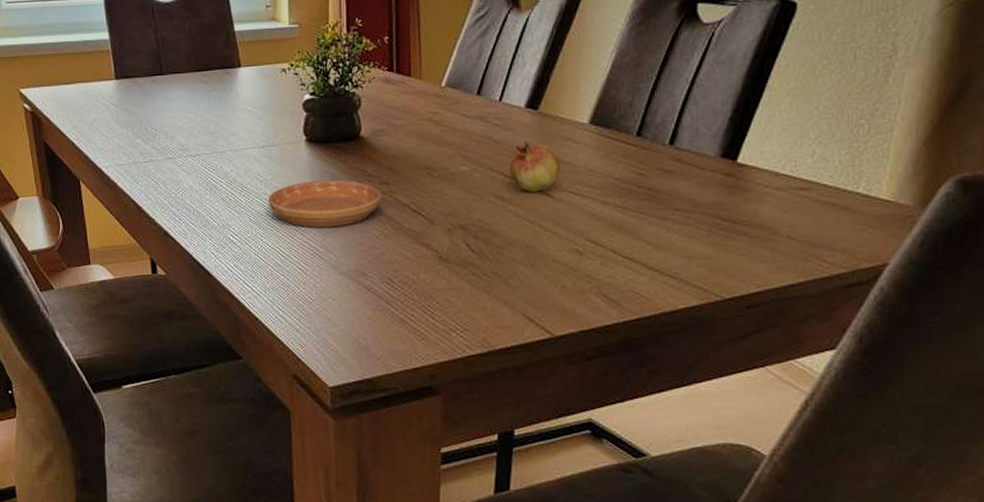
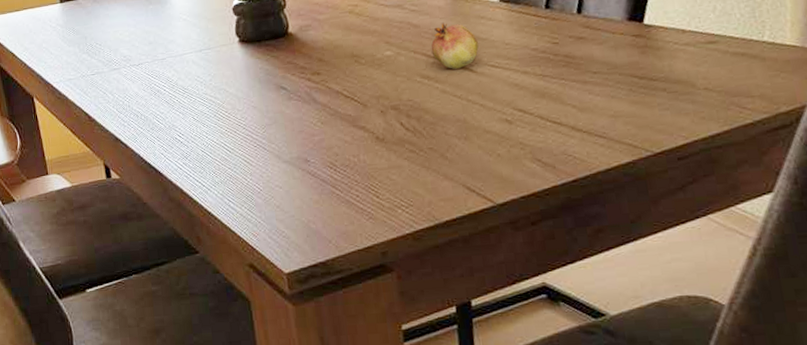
saucer: present [268,180,382,228] -> none [209,74,315,122]

